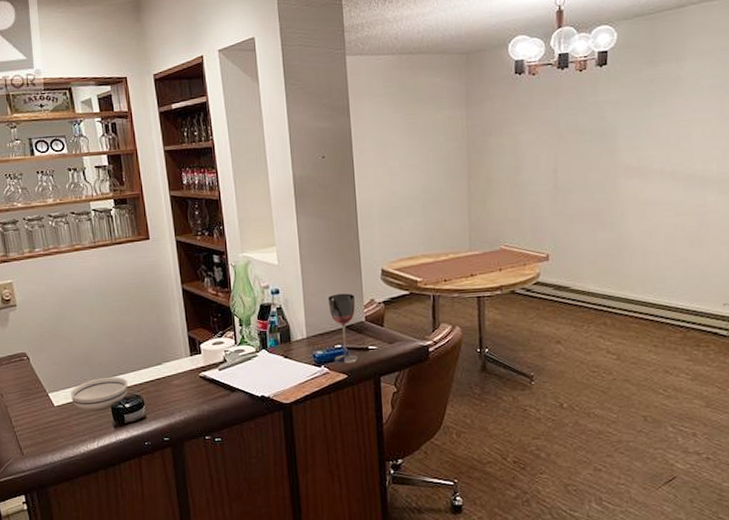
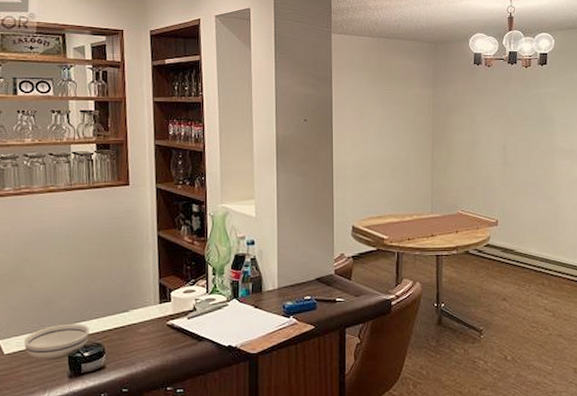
wineglass: present [327,293,358,364] -> none [300,247,327,315]

